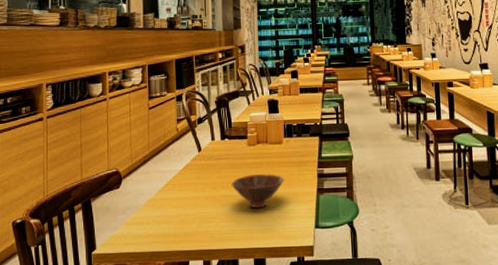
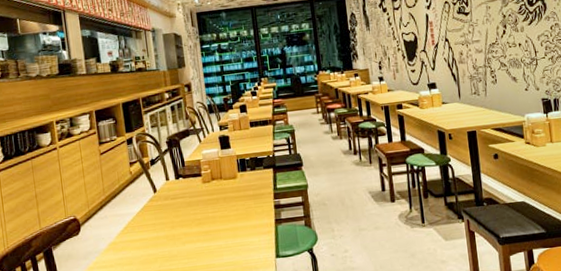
bowl: present [231,174,285,209] -> none [189,209,242,244]

